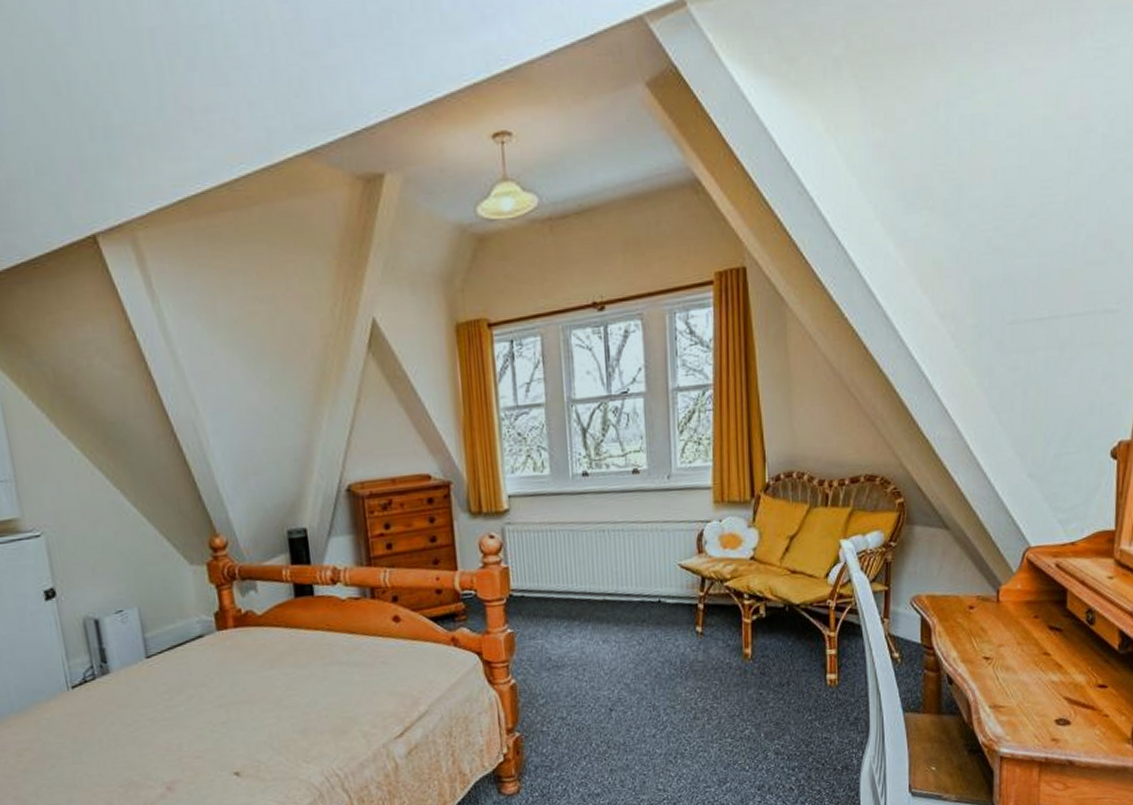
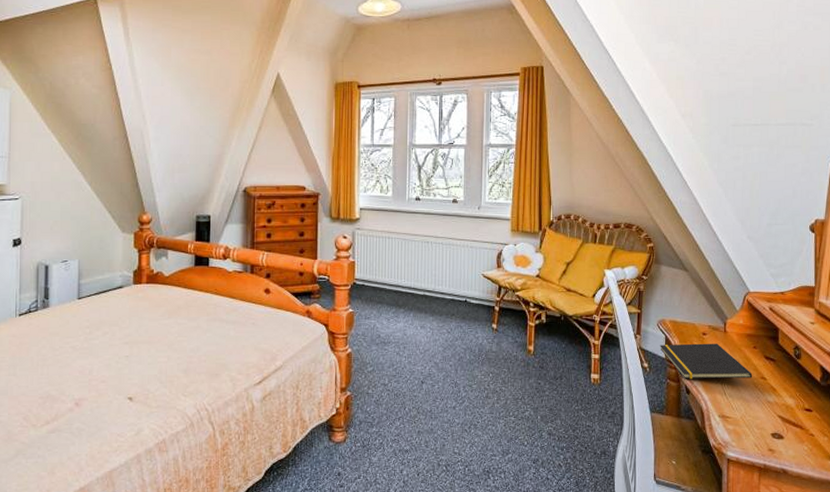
notepad: none [914,617,1033,667] -> present [660,343,753,379]

